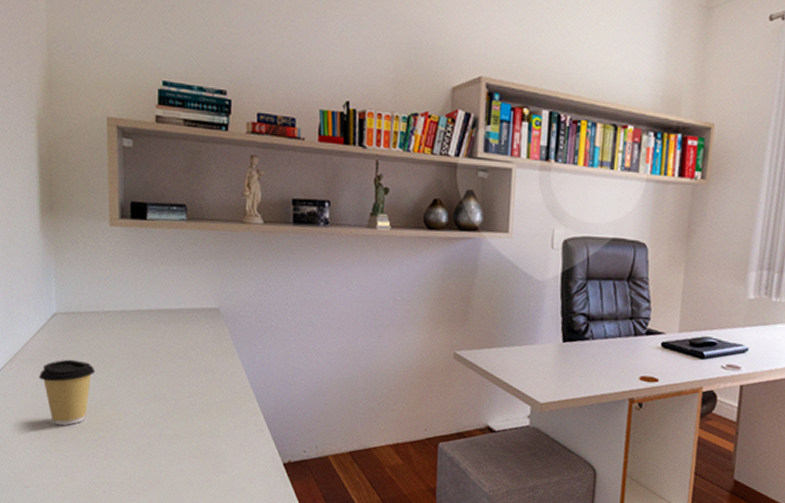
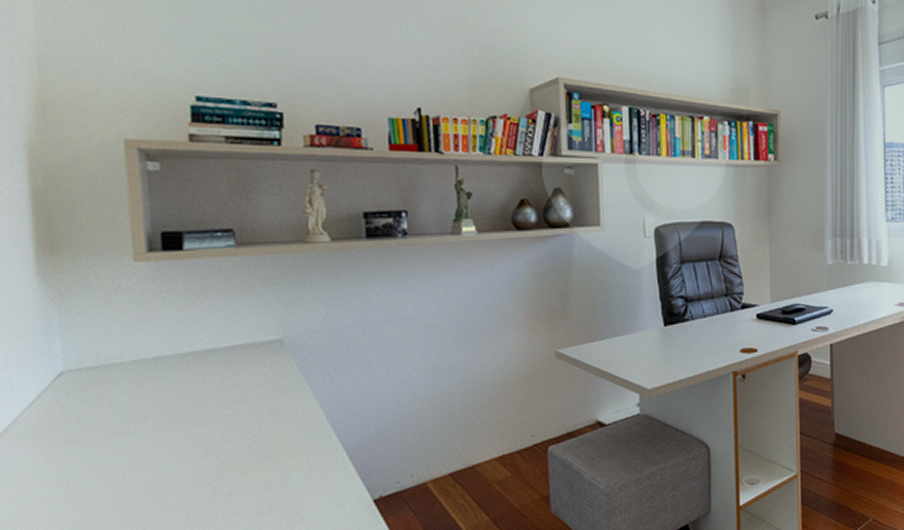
coffee cup: present [39,359,96,426] -> none [41,423,123,507]

